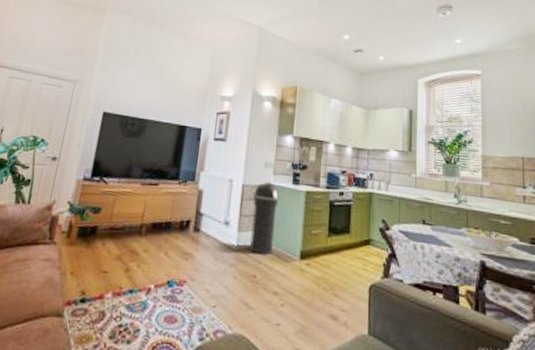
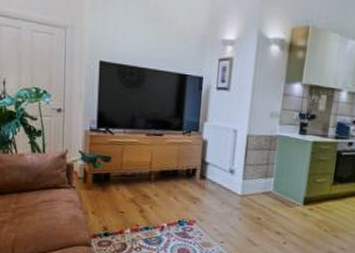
trash can: present [250,182,279,255] -> none [254,133,285,201]

